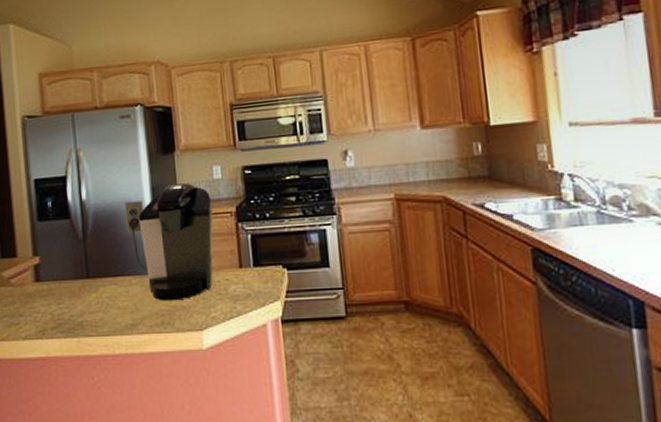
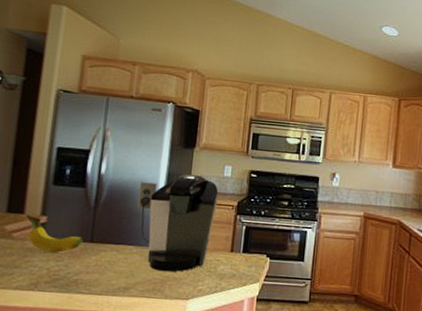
fruit: none [19,257,80,296] -> present [26,214,83,253]

